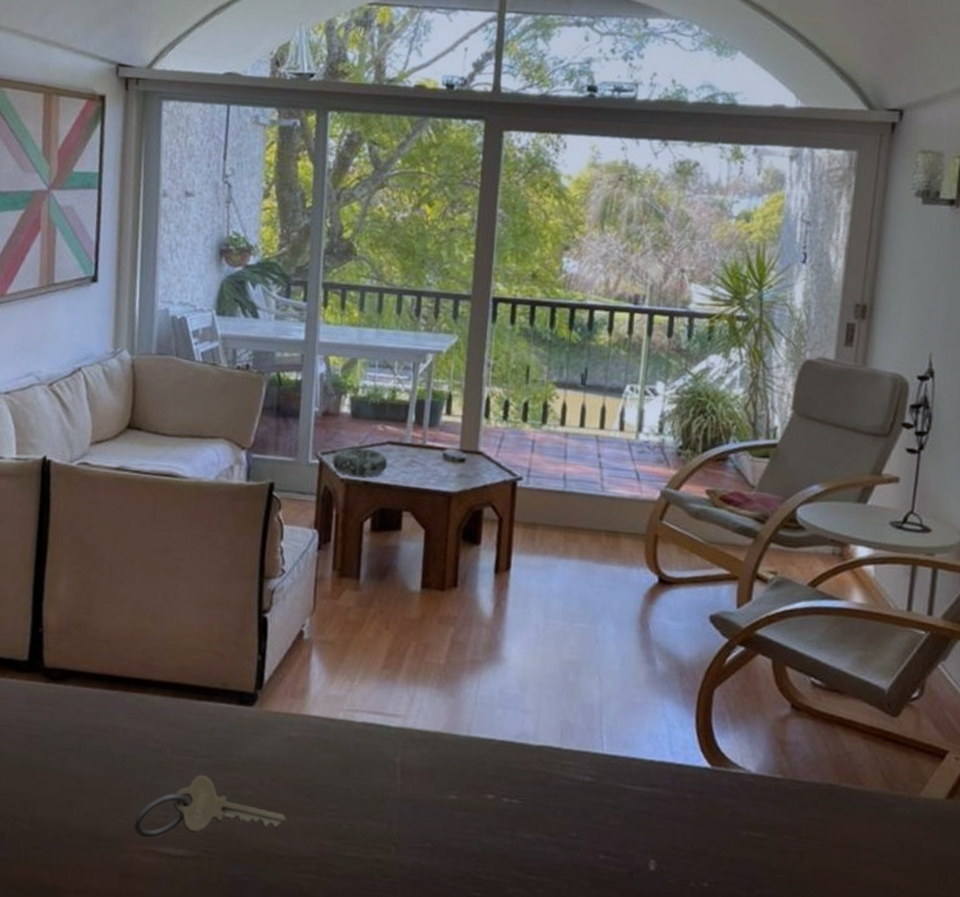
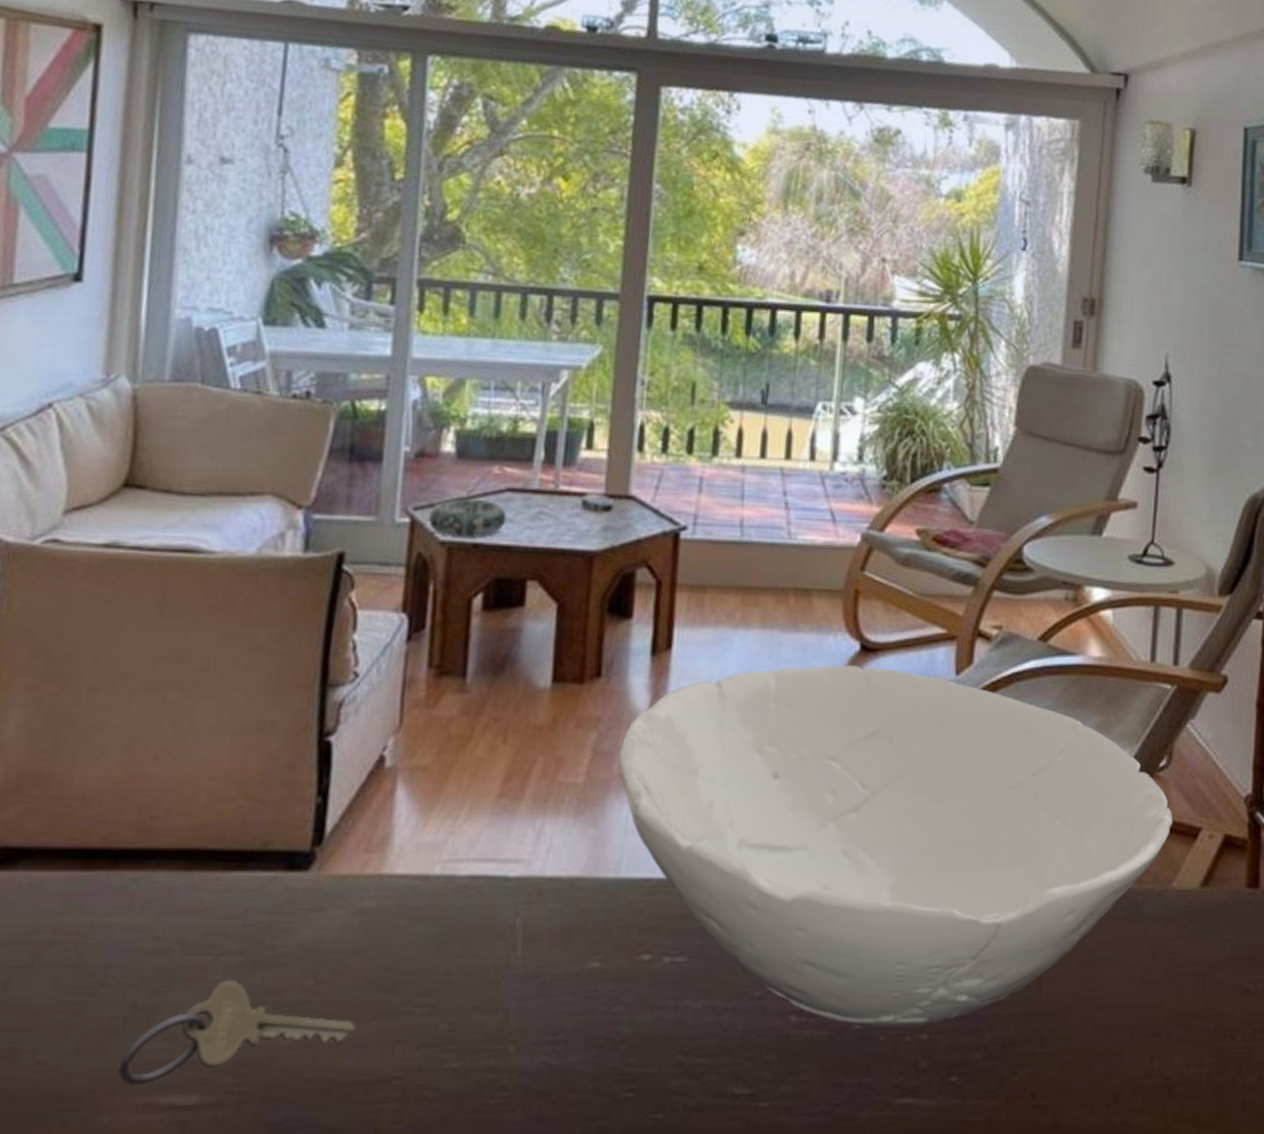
bowl: none [469,591,923,877] -> present [617,665,1173,1030]

